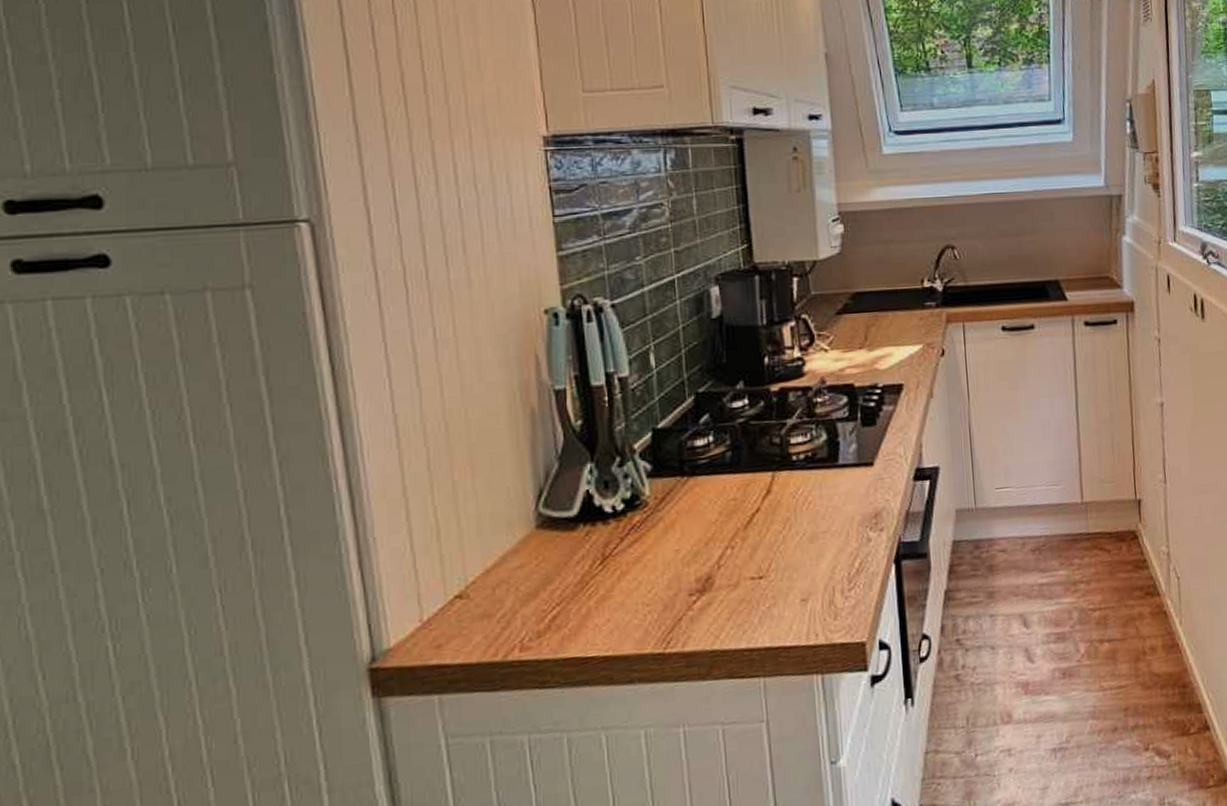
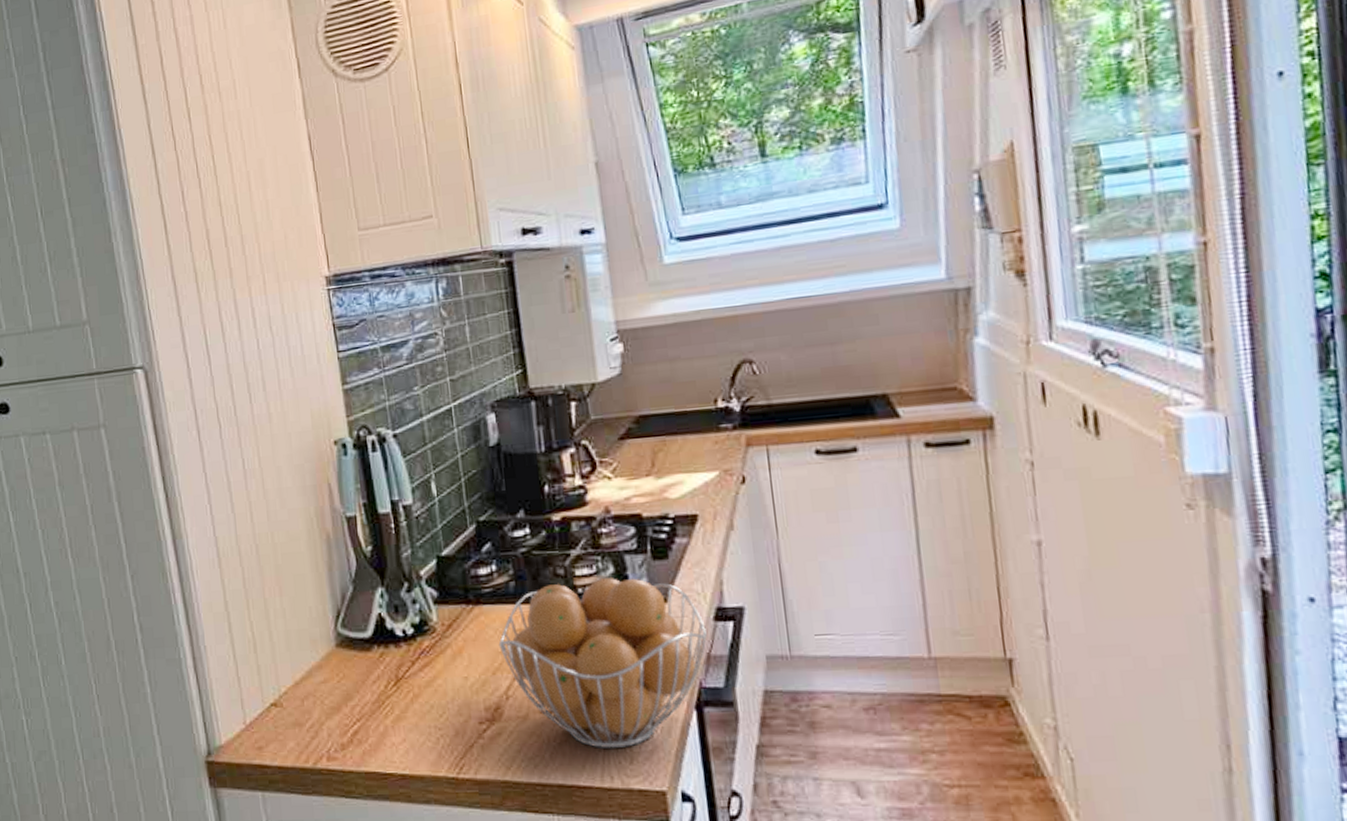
fruit basket: none [712,444,907,609] -> present [498,578,707,749]

